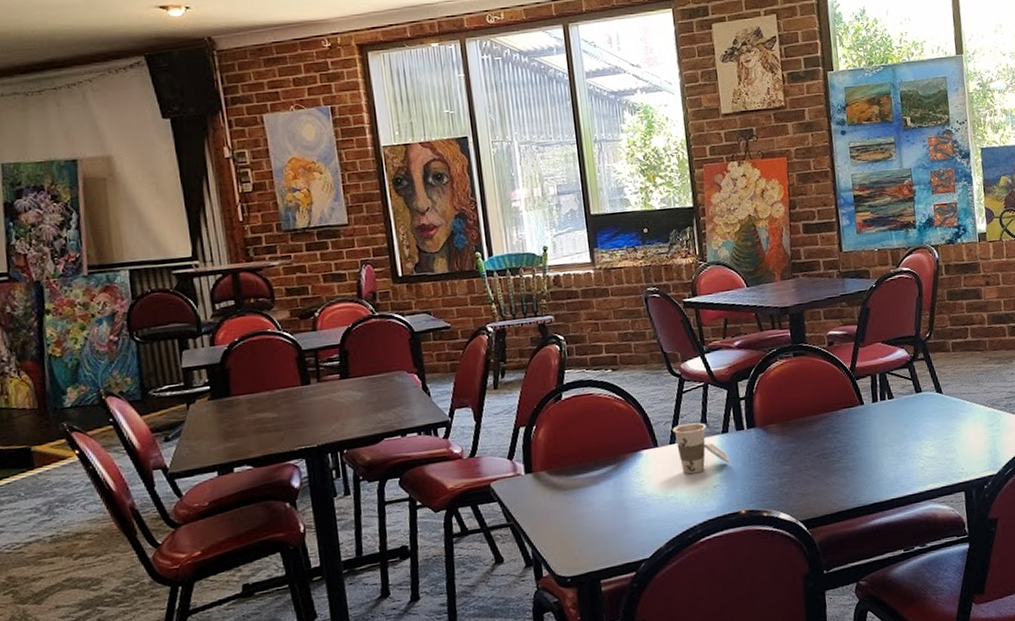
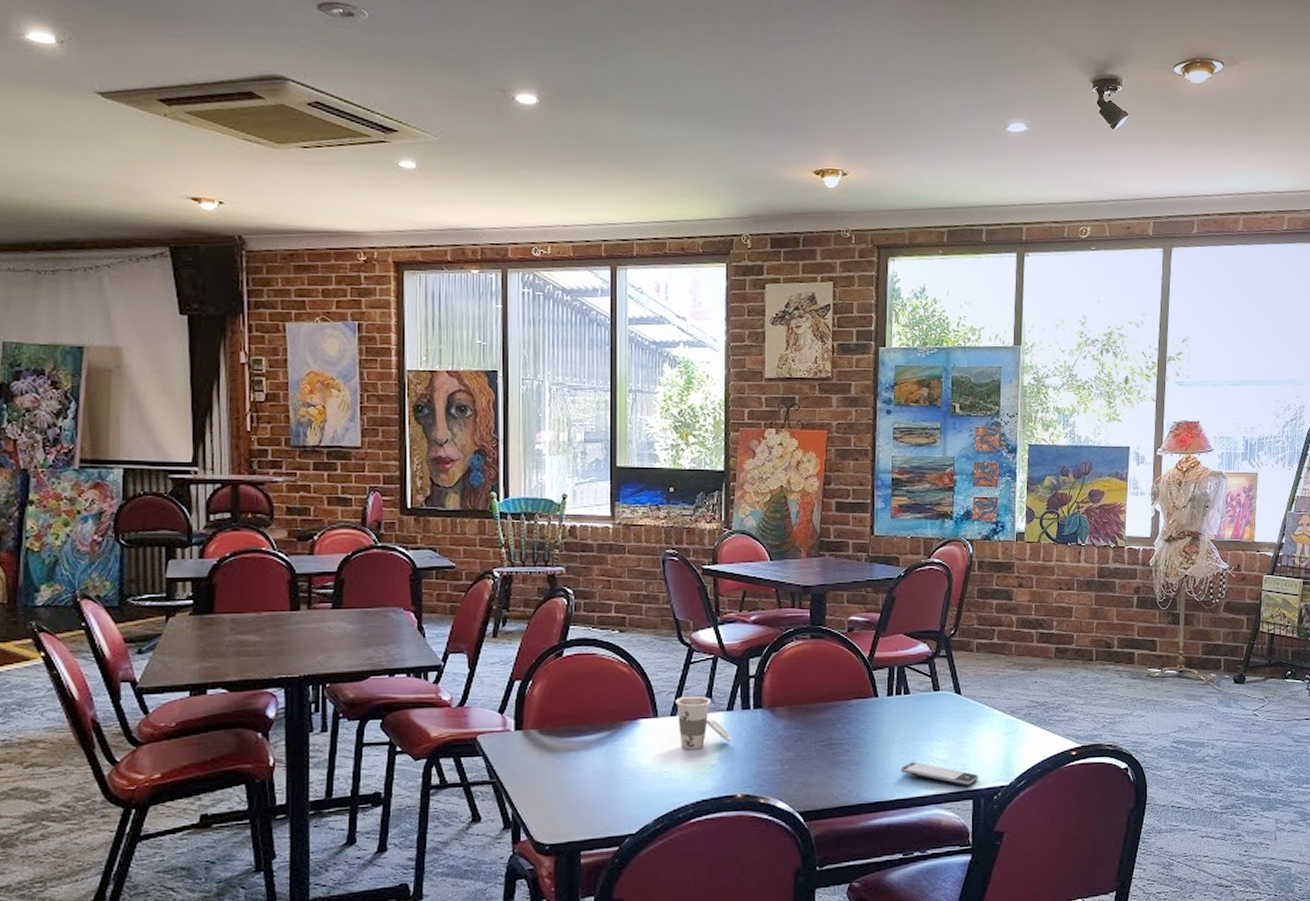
smartphone: none [892,462,968,479] -> present [900,762,978,786]

